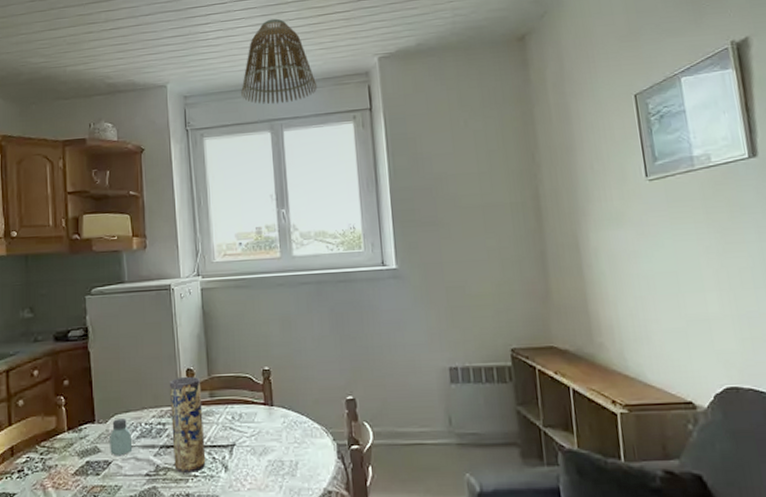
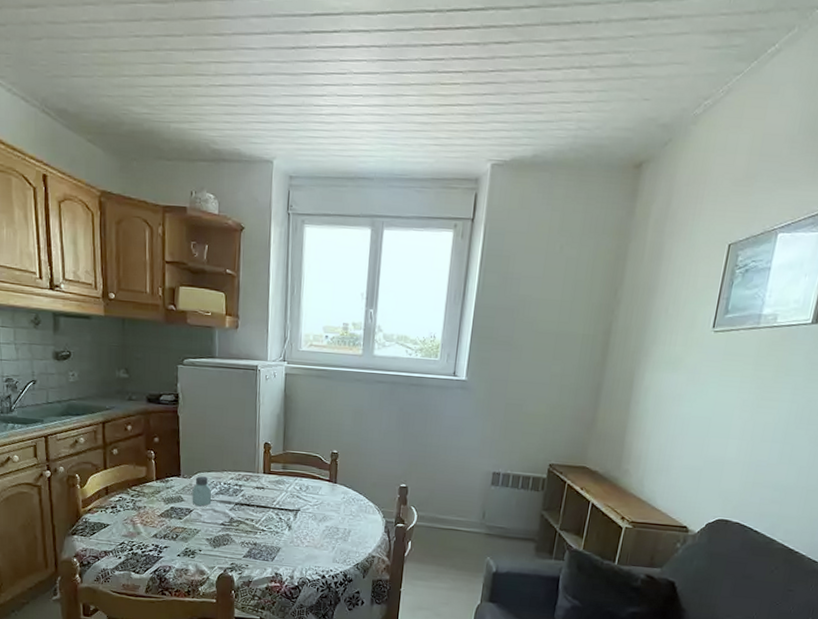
vase: present [169,376,206,473] -> none [246,448,276,528]
lamp shade: present [241,18,318,105] -> none [347,101,425,200]

